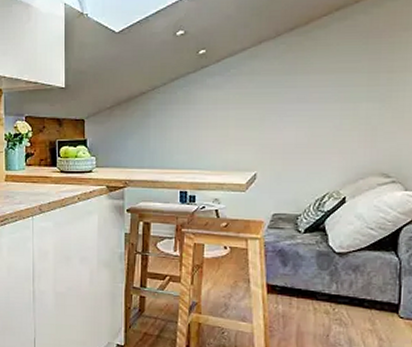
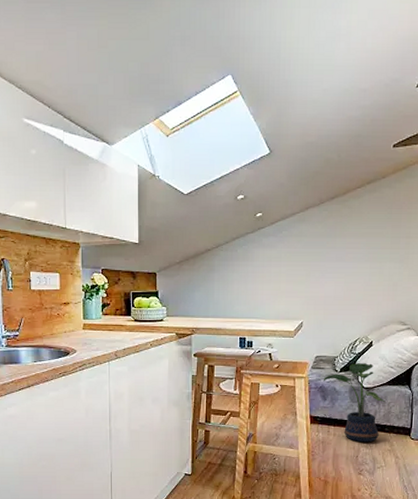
potted plant: none [282,223,364,319] -> present [323,363,386,443]

